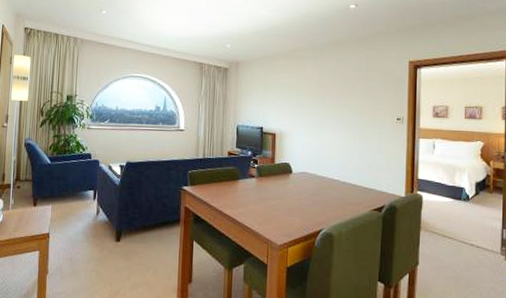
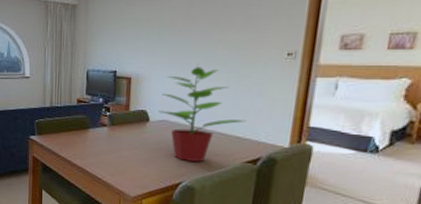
potted plant: none [300,124,371,210] -> present [159,64,246,162]

